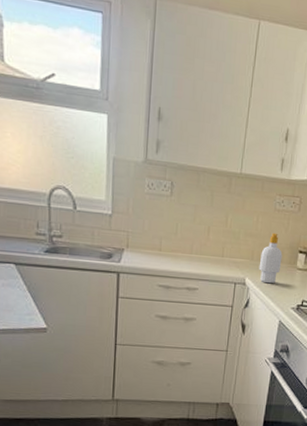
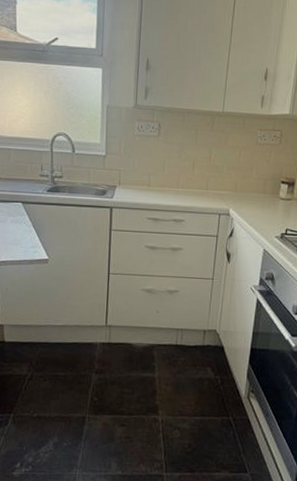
soap bottle: present [258,232,283,284] -> none [242,165,265,214]

